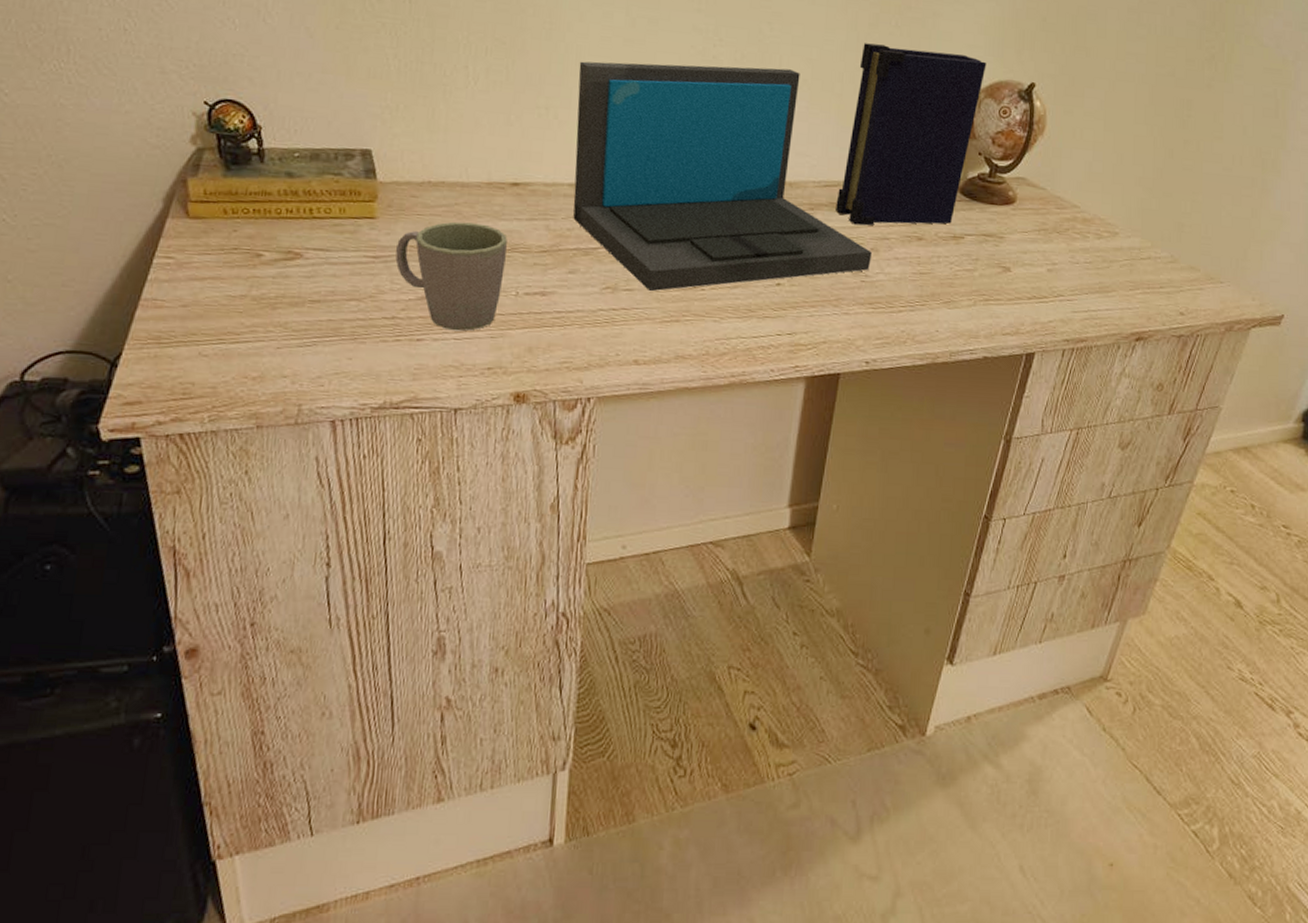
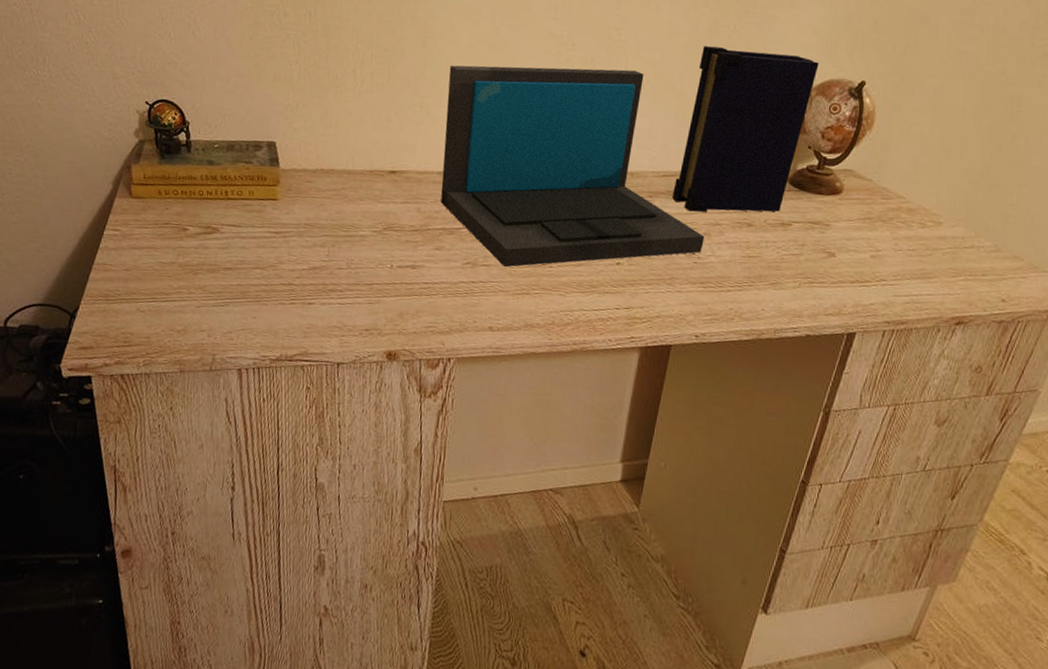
mug: present [395,221,508,331] -> none [292,203,385,297]

